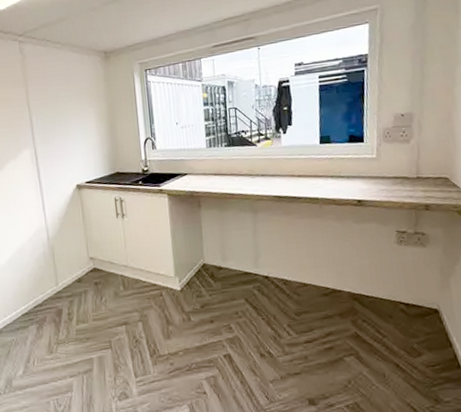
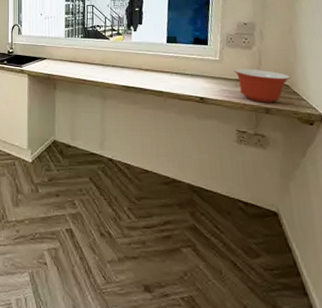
mixing bowl: none [392,163,451,199] -> present [234,69,291,103]

